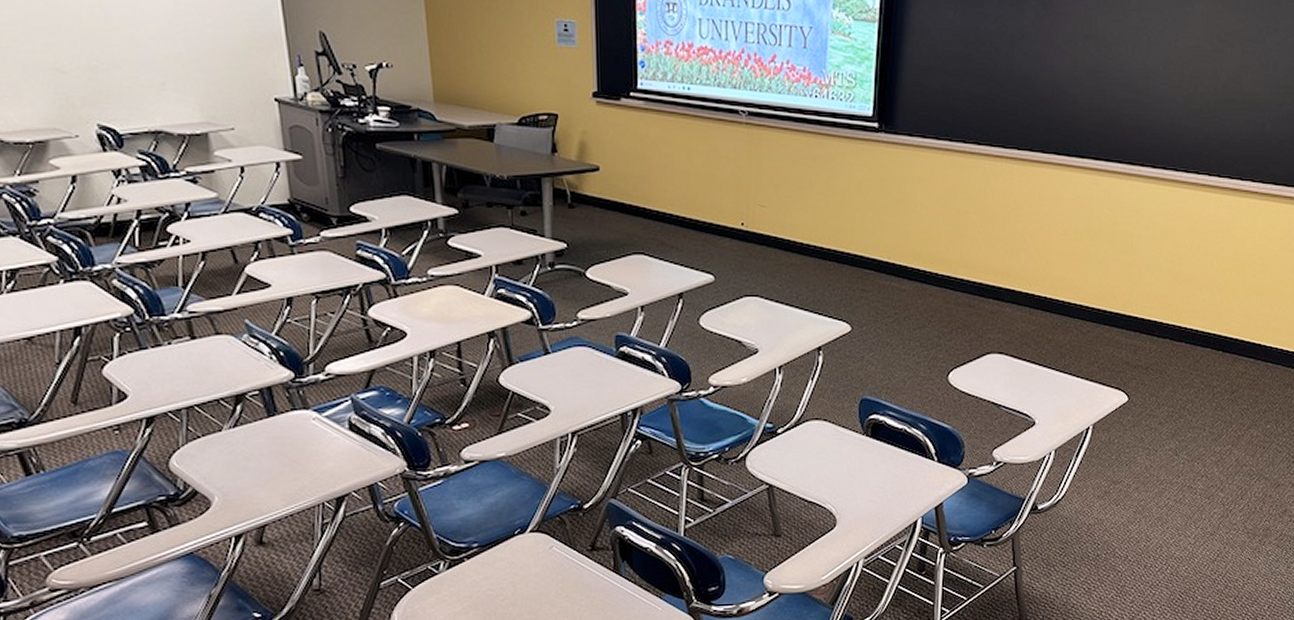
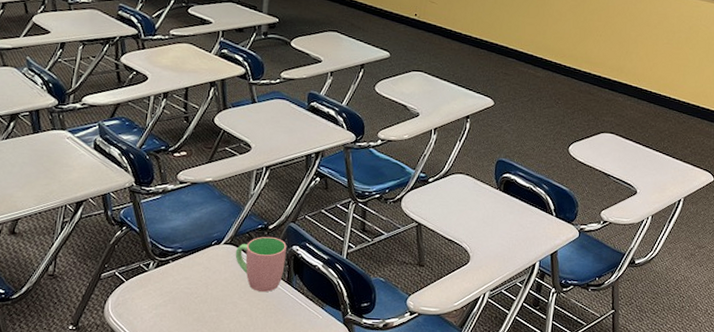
cup: none [545,517,609,586] -> present [235,236,287,292]

